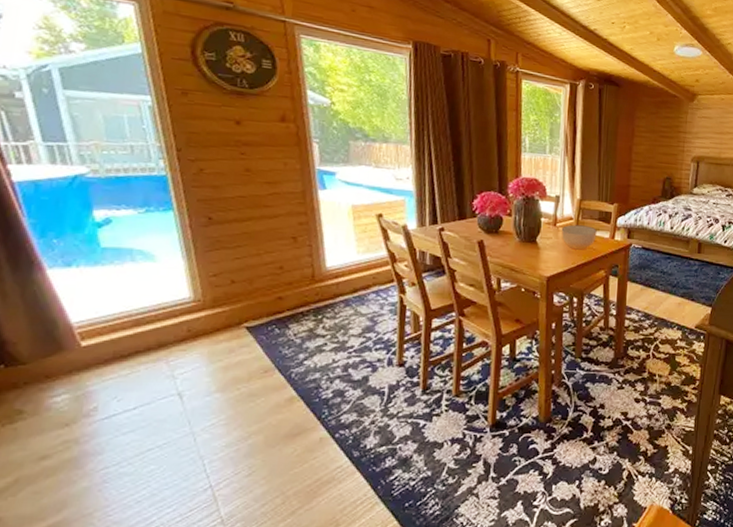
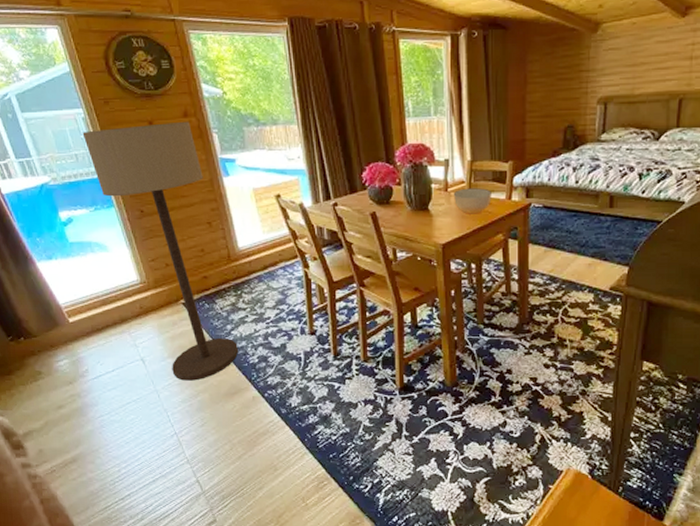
floor lamp: none [145,121,310,420] -> present [82,121,238,381]

